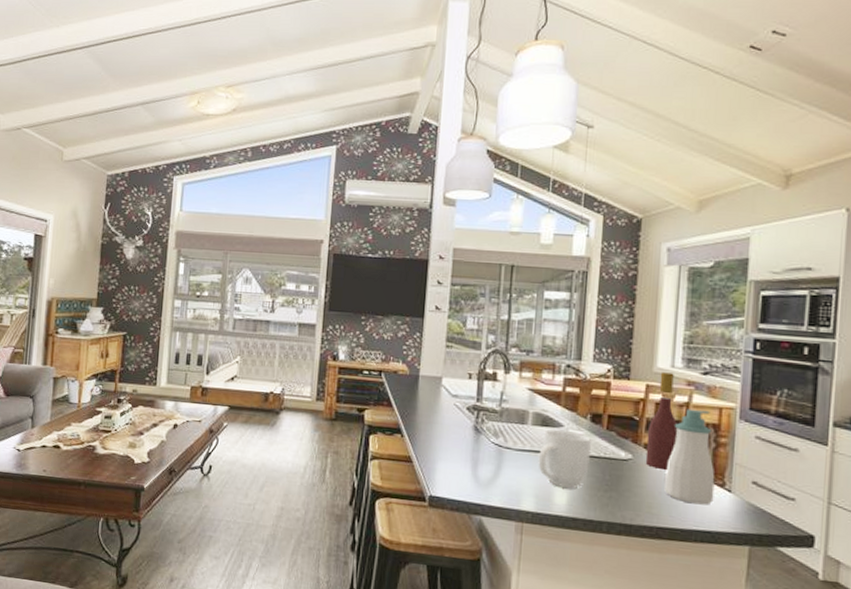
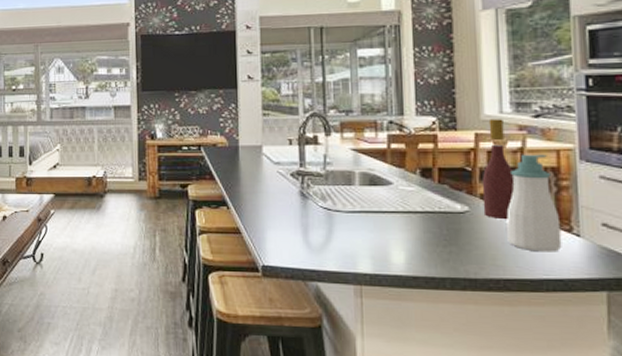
mug: present [538,429,592,488] -> none [370,188,425,246]

